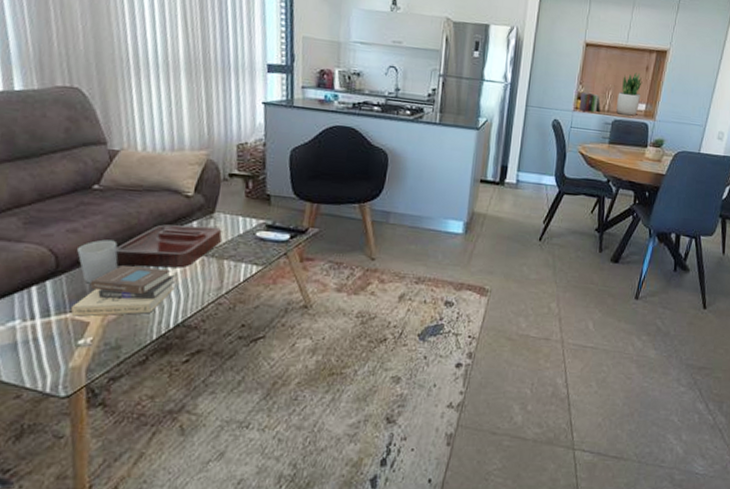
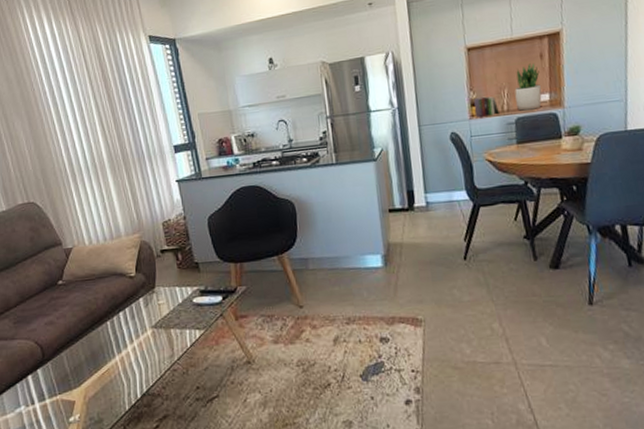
books: present [71,264,175,317] -> none [60,345,135,397]
candle holder: present [77,239,118,284] -> none [56,326,88,367]
decorative tray: present [115,224,223,268] -> none [83,300,166,348]

